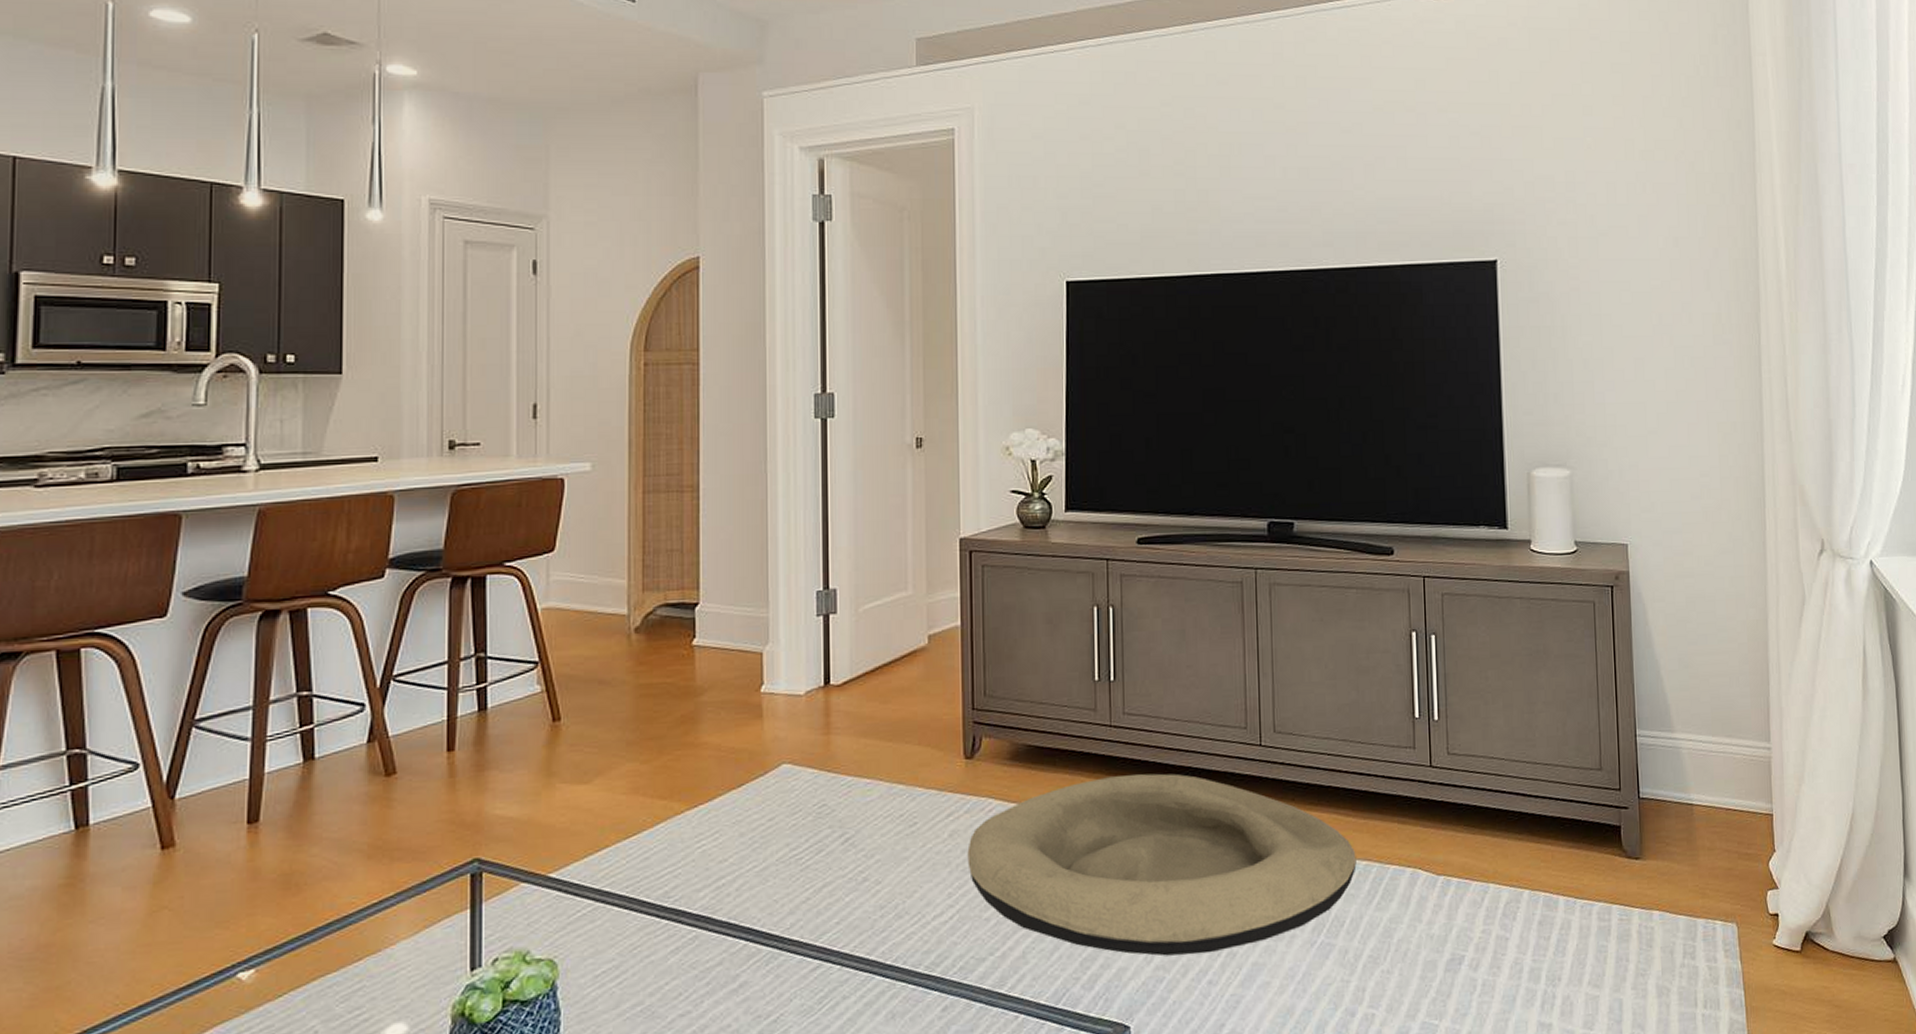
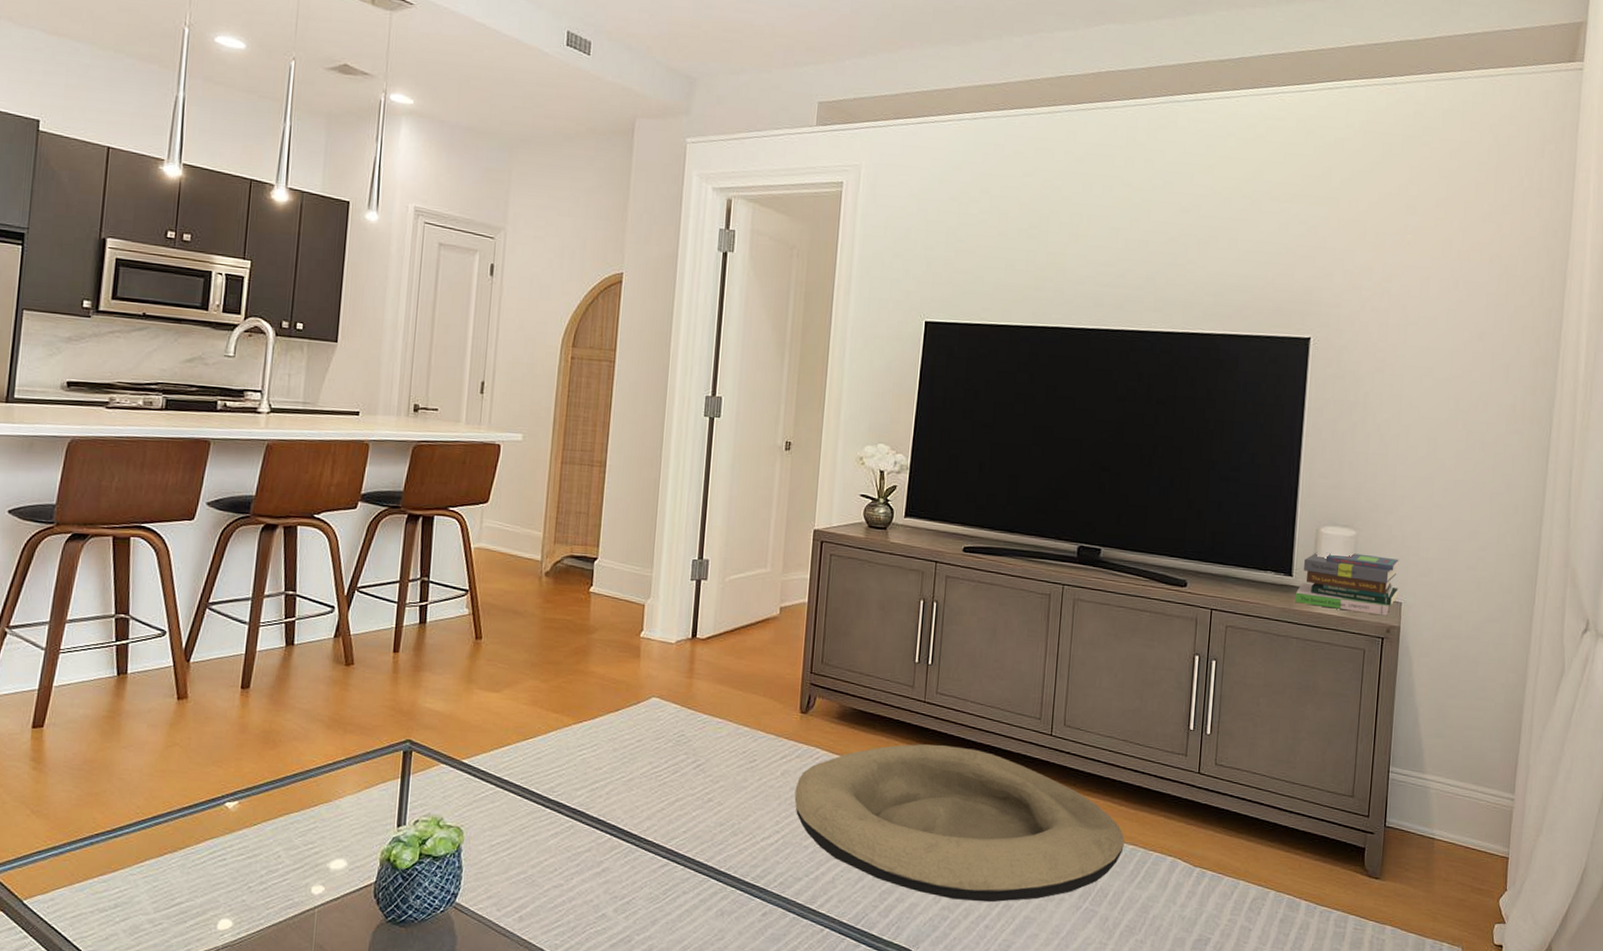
books: none [1513,494,1623,562] -> present [1295,551,1400,616]

